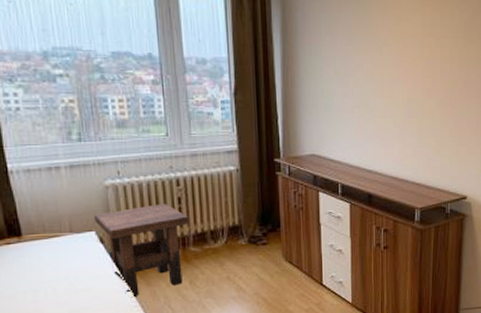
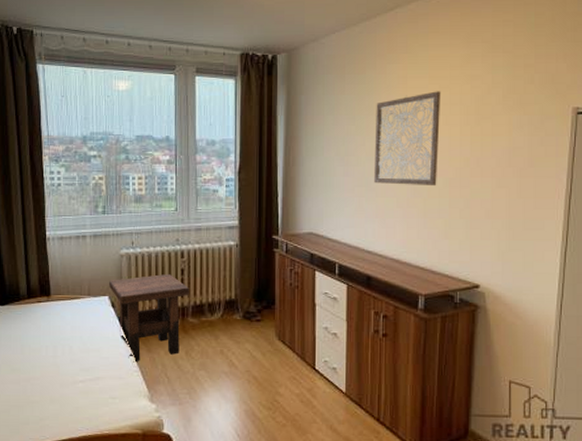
wall art: none [372,13,433,107] -> present [374,91,441,187]

